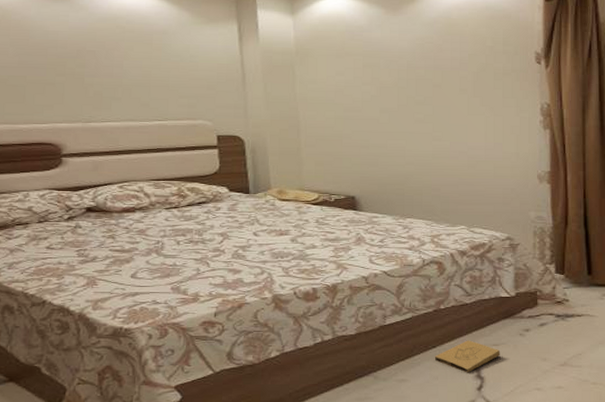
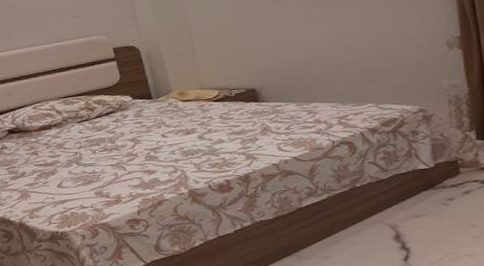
box: present [434,340,501,373] -> none [355,214,425,246]

